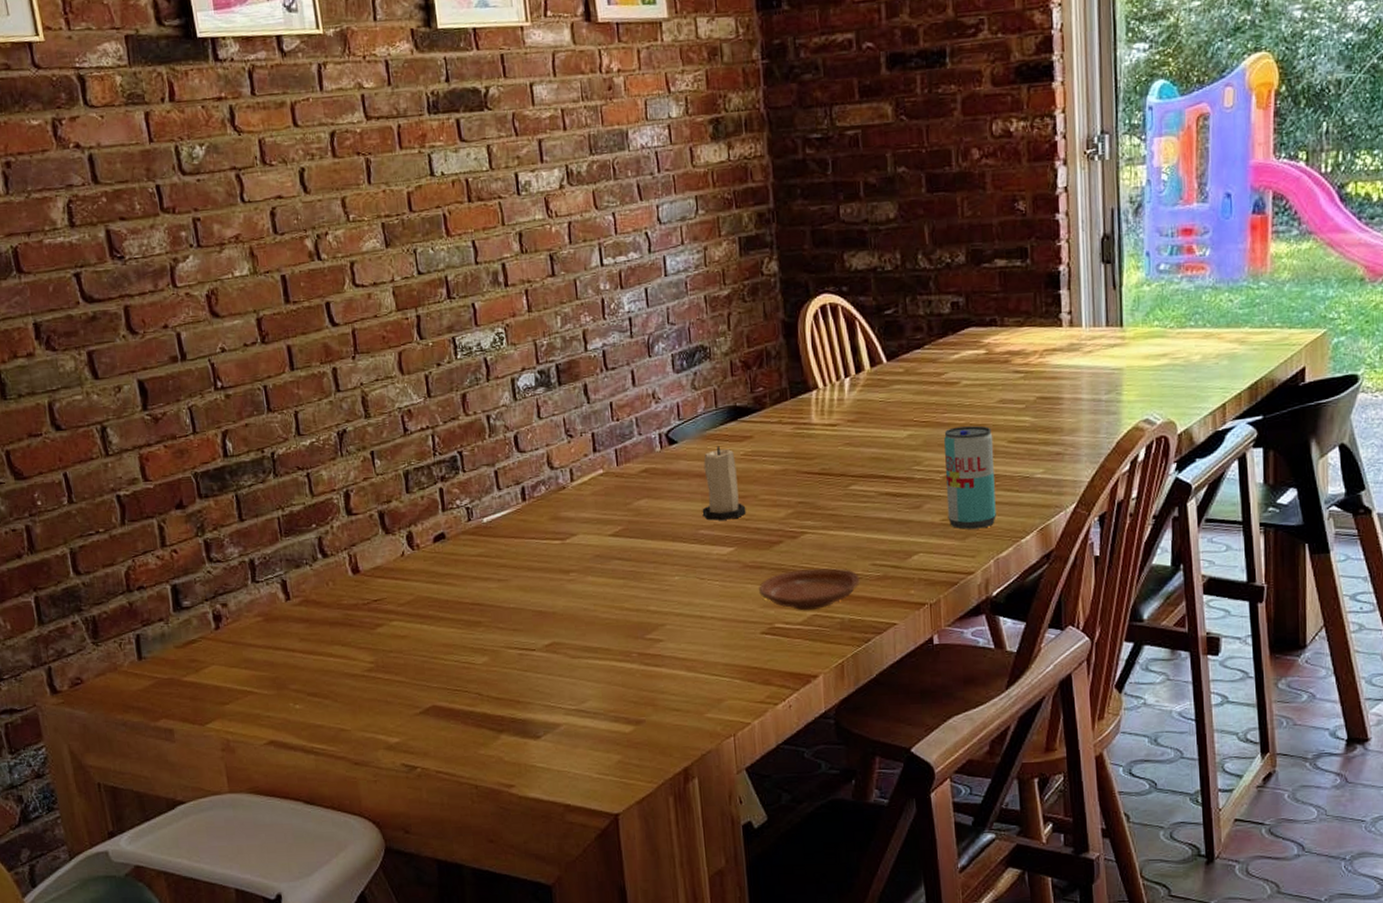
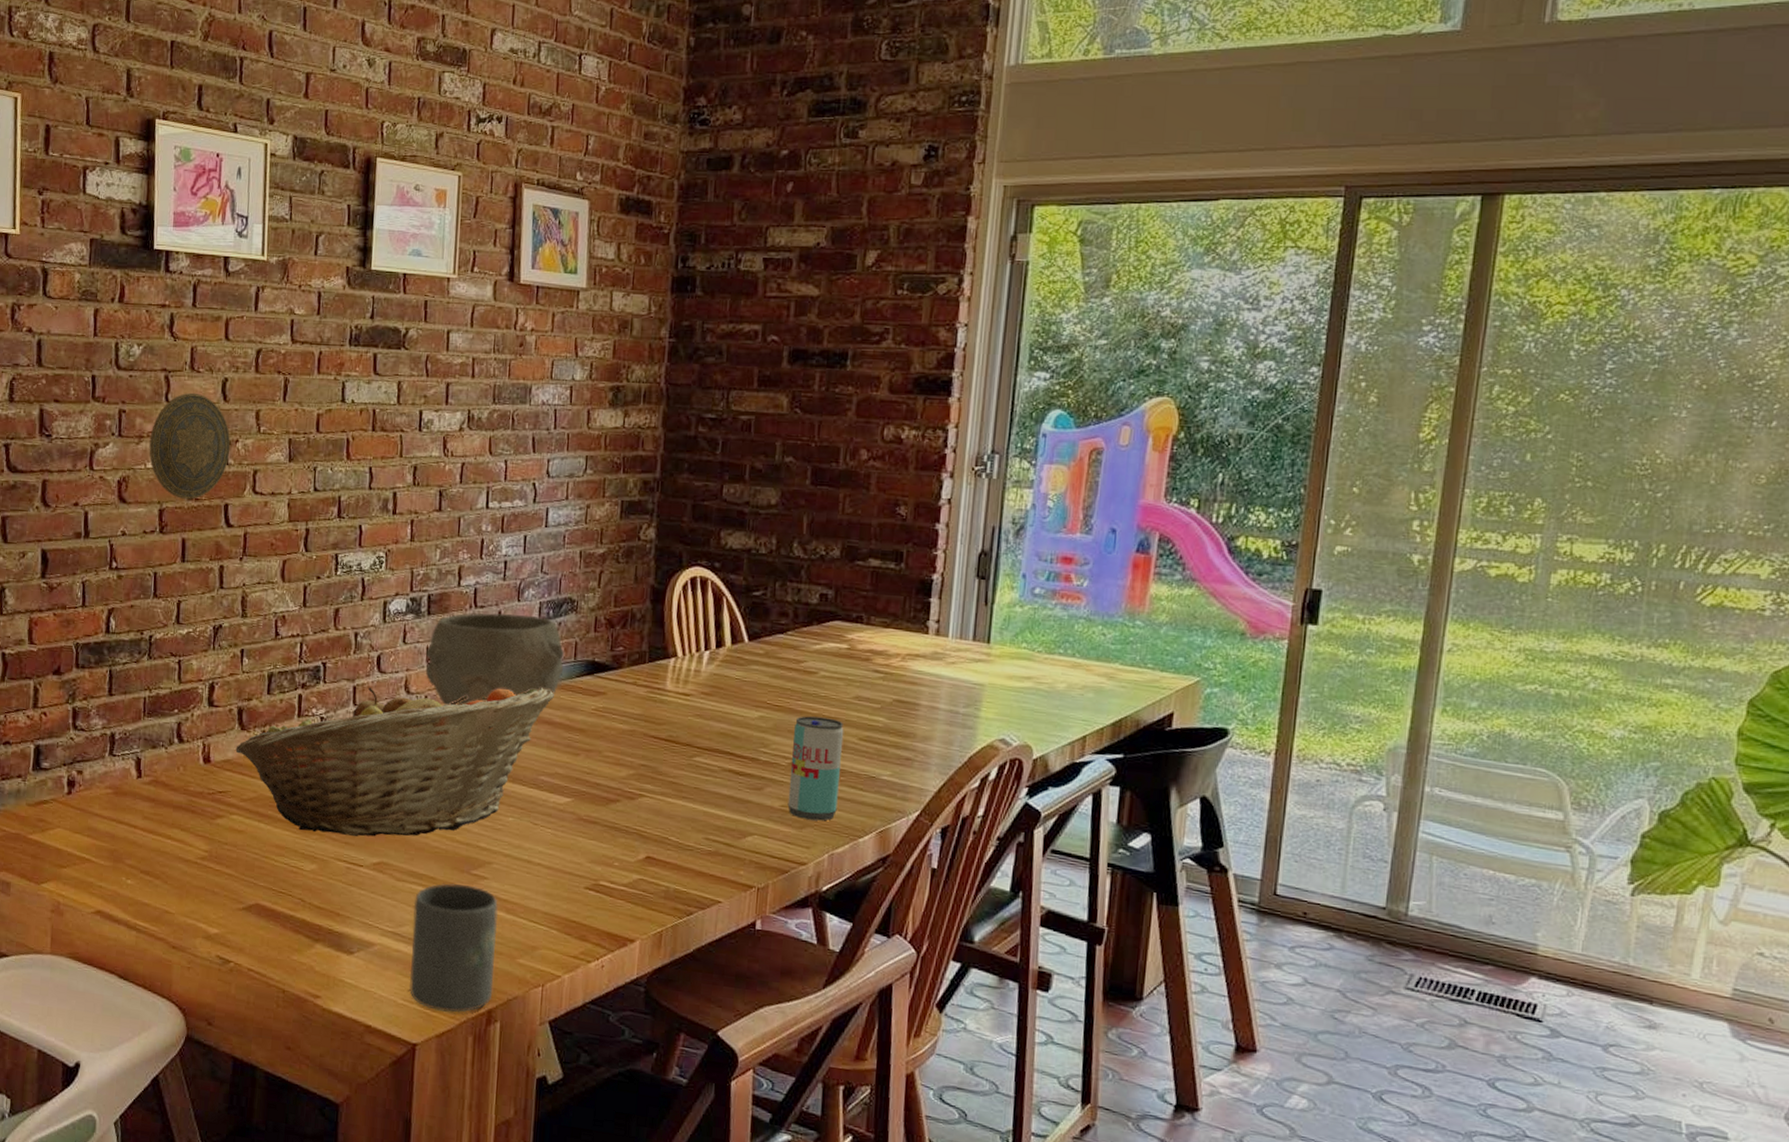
decorative plate: none [231,188,322,304] -> present [149,392,231,500]
fruit basket: none [383,441,701,626] -> present [235,687,554,837]
bowl: none [562,369,706,476] -> present [425,613,565,706]
mug: none [592,651,686,778] -> present [409,883,498,1013]
candle: present [702,446,747,521] -> none [545,697,589,771]
plate: present [759,568,860,611] -> none [589,830,691,875]

